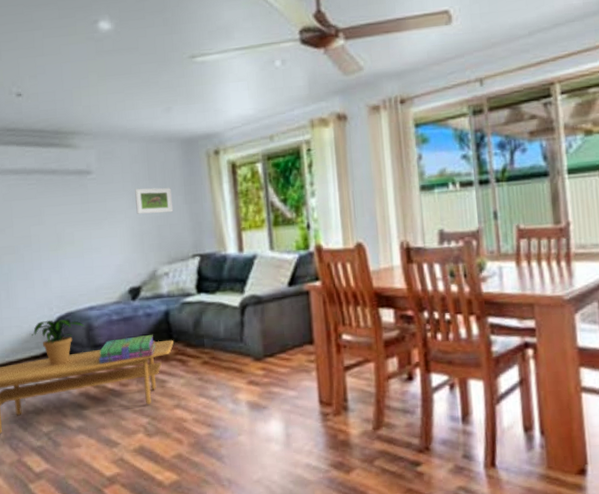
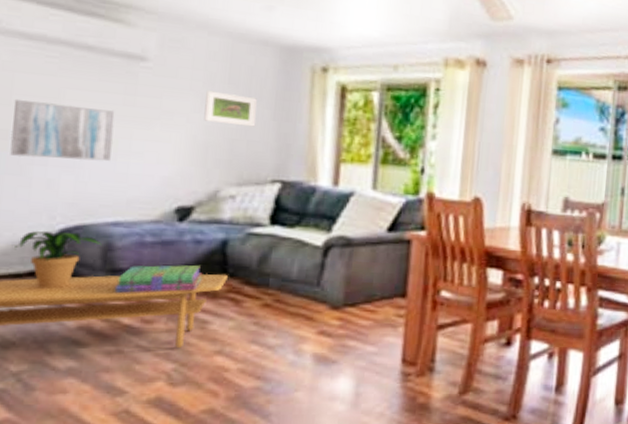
wall art: none [14,218,80,266] -> present [10,100,115,162]

